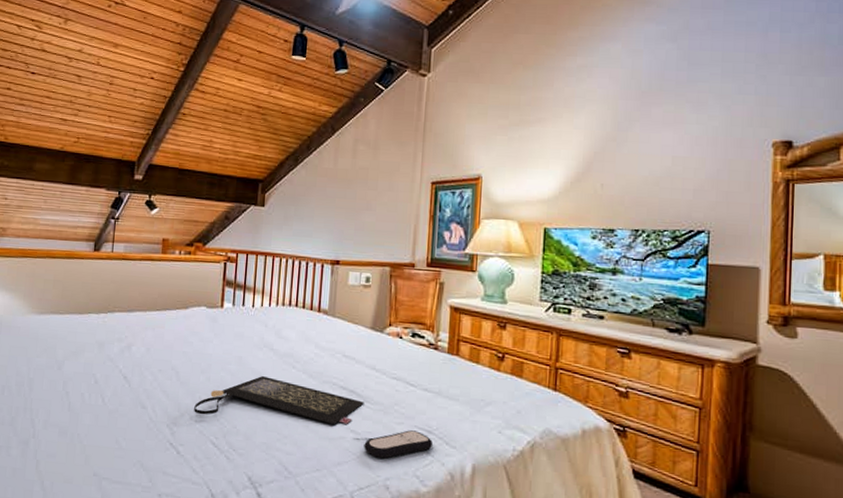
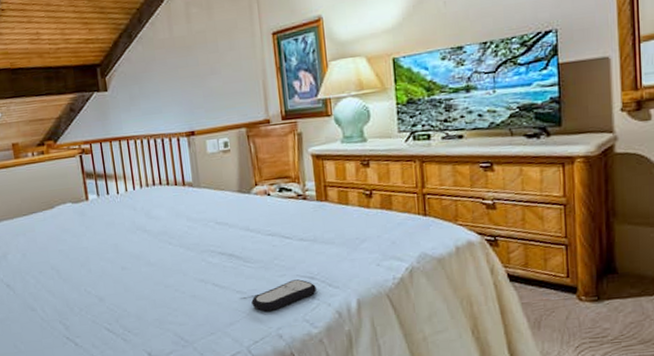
clutch bag: present [194,376,364,425] -> none [82,257,245,306]

